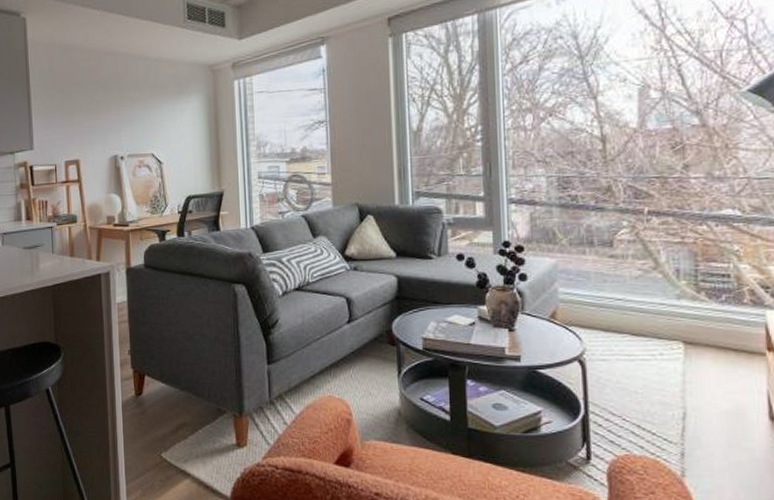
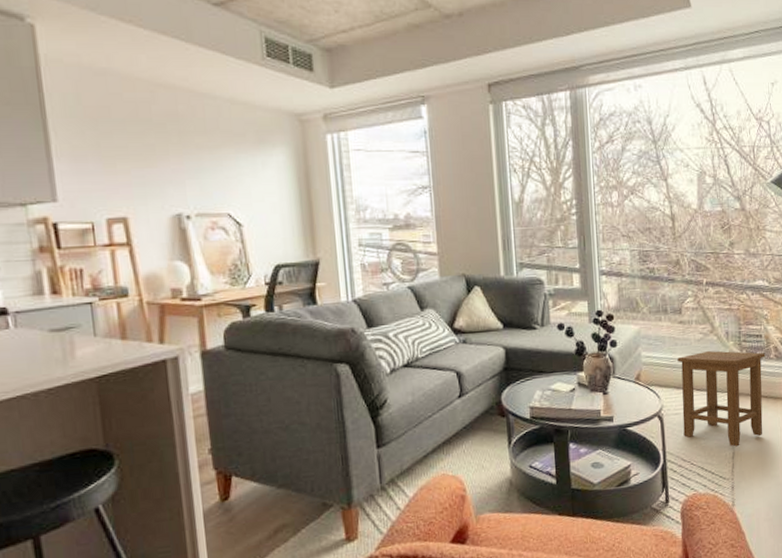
stool: none [606,289,736,406] -> present [677,350,766,447]

